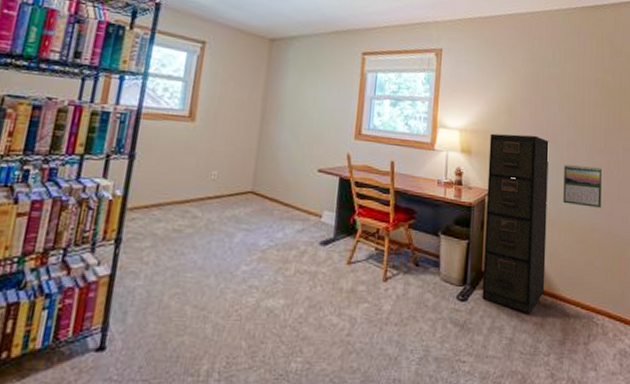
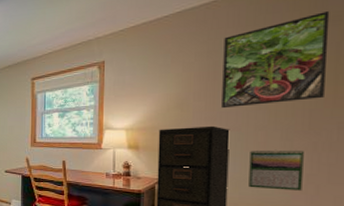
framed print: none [542,43,615,120] -> present [222,11,330,109]

